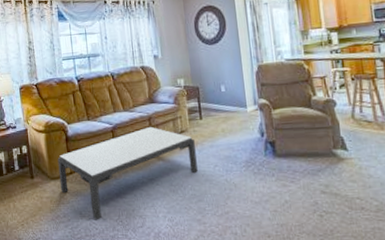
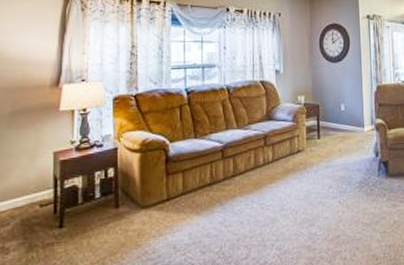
coffee table: present [57,126,198,220] -> none [152,145,311,255]

